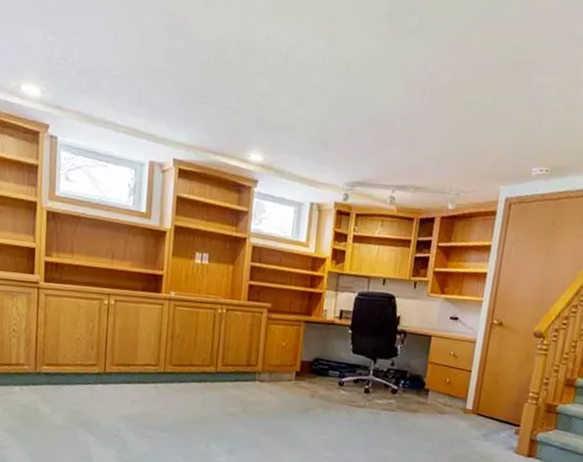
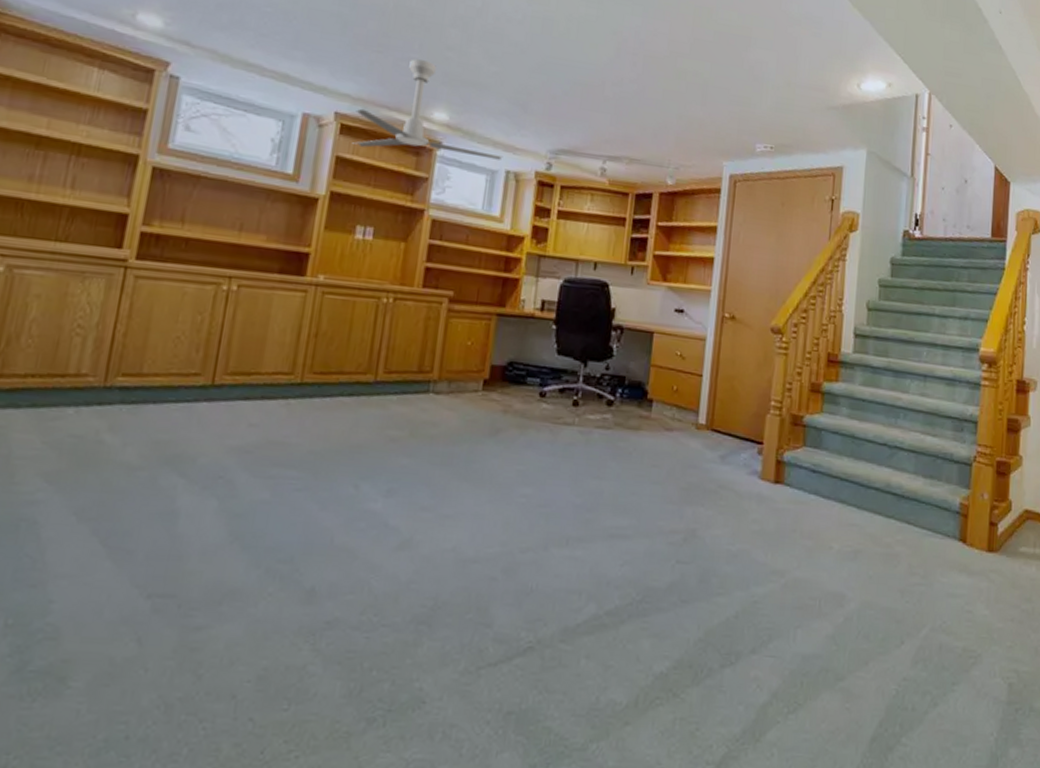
ceiling fan: none [188,107,308,194] -> present [352,59,503,160]

